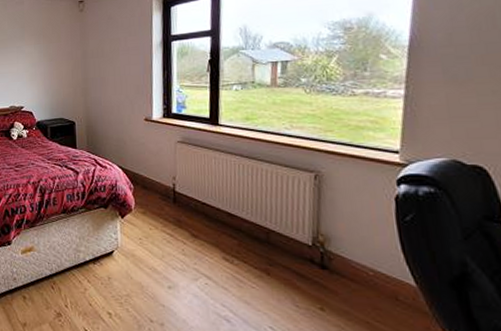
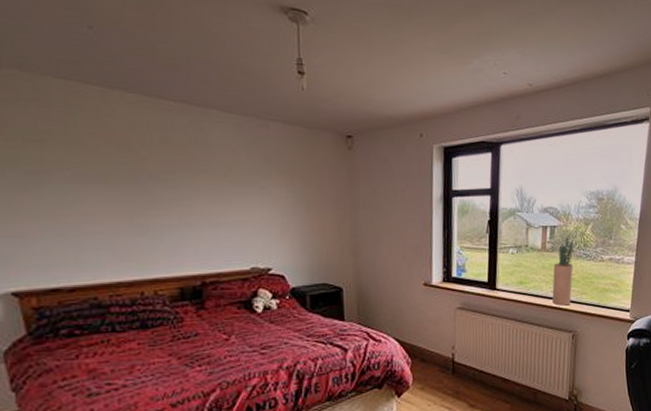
vase: none [286,70,314,144] -> present [552,236,574,306]

